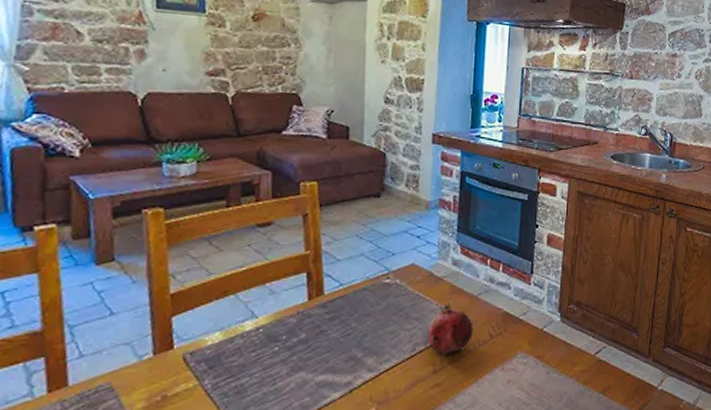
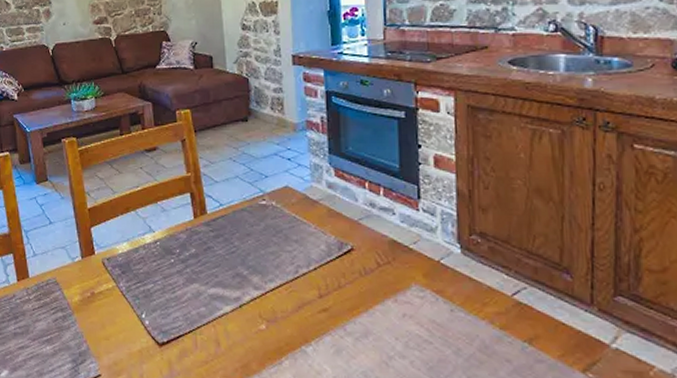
fruit: present [427,303,473,354] -> none [308,227,357,279]

